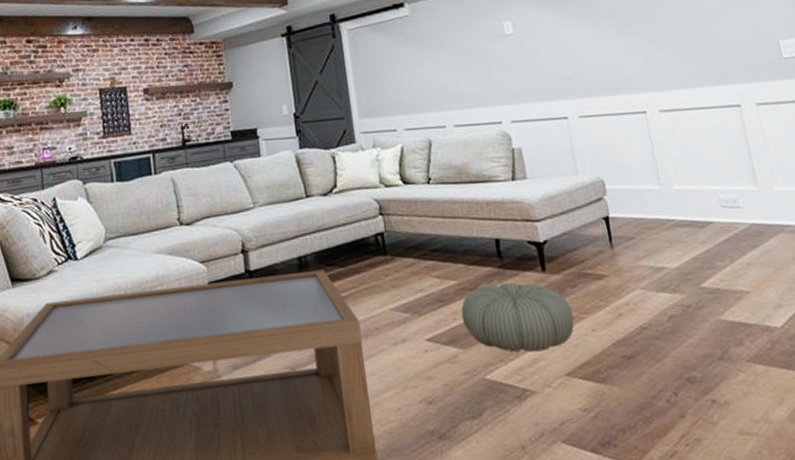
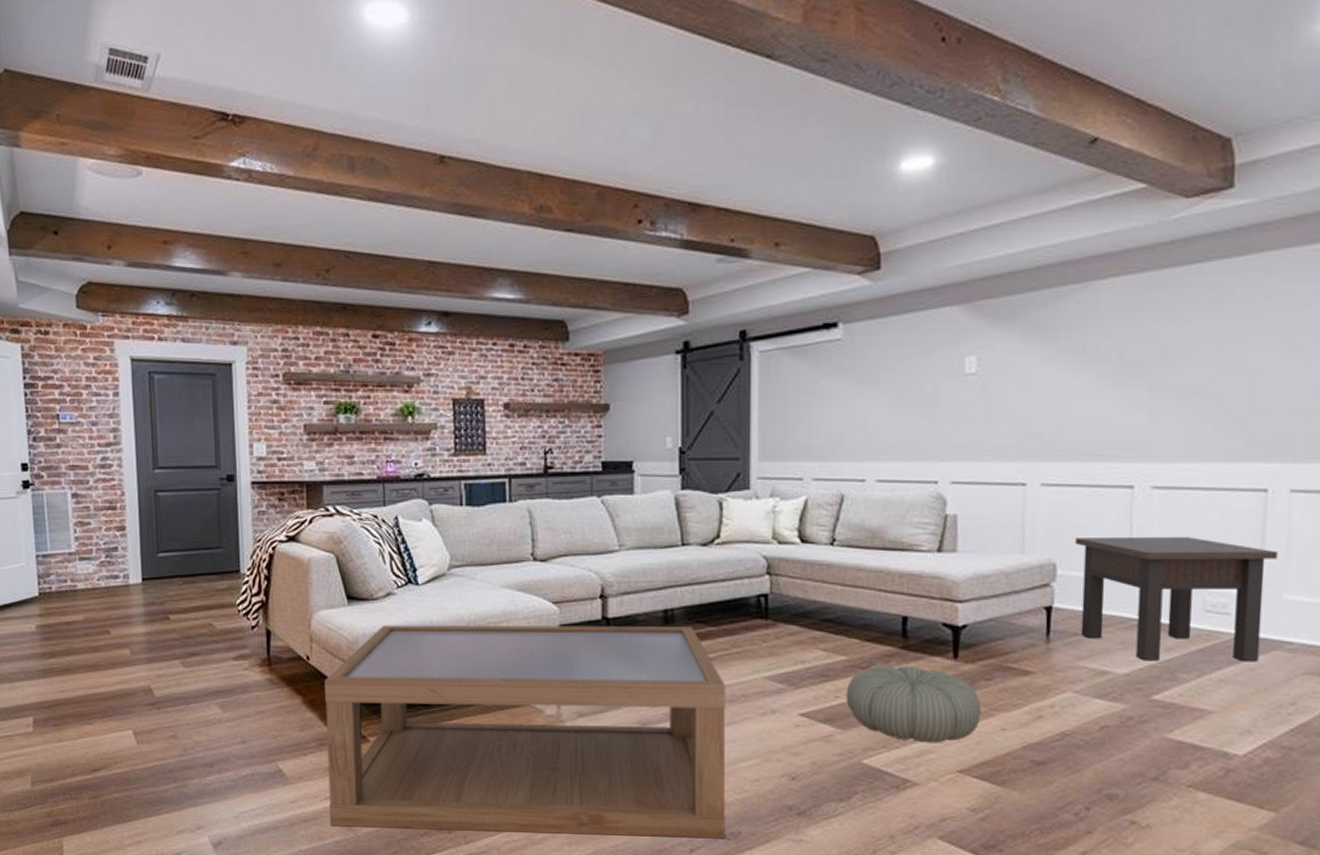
side table: none [613,147,771,255] -> present [1075,537,1278,662]

